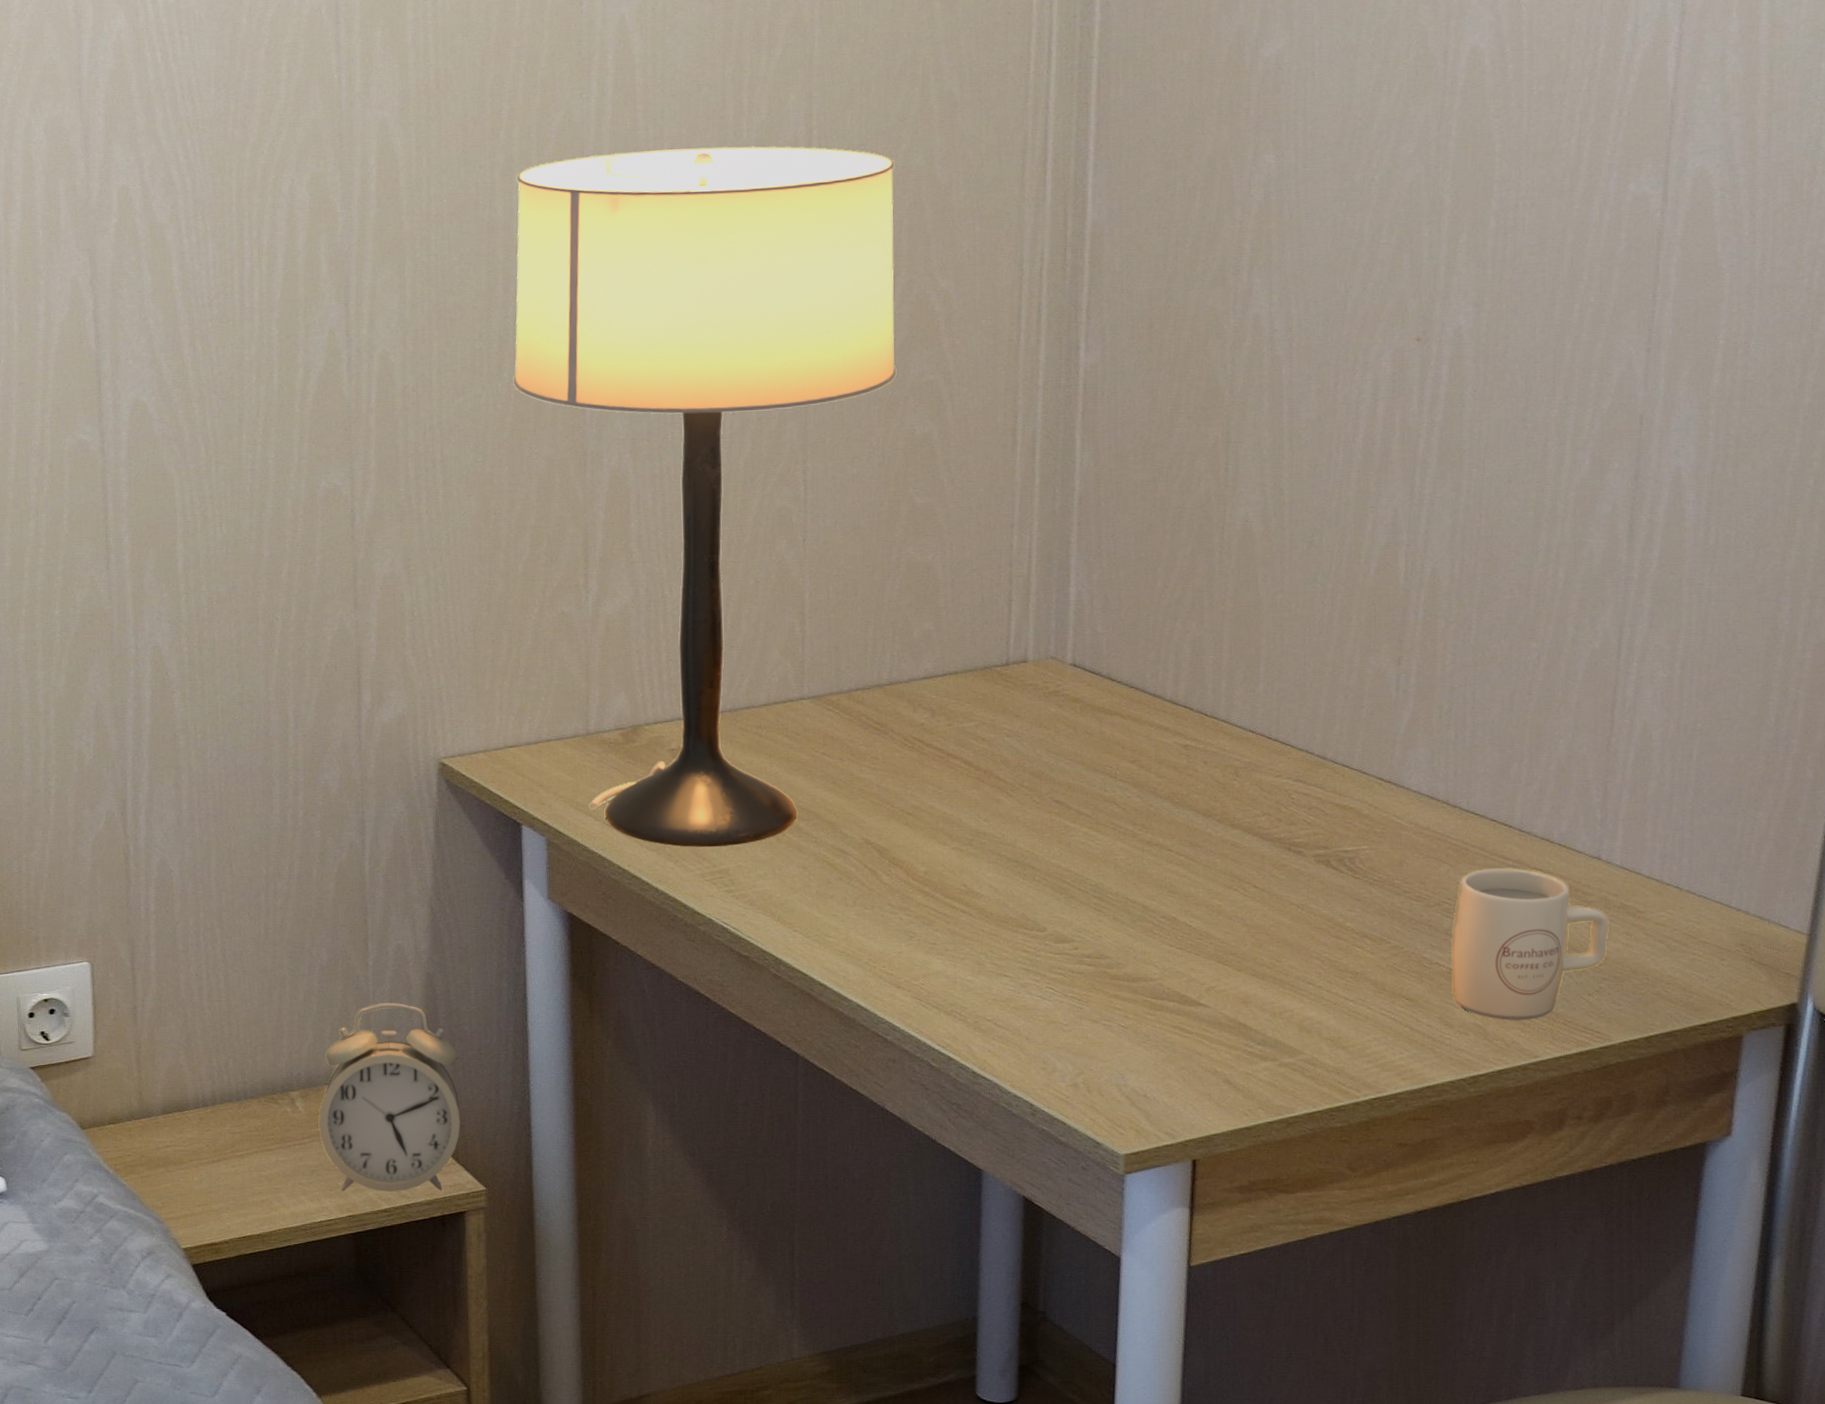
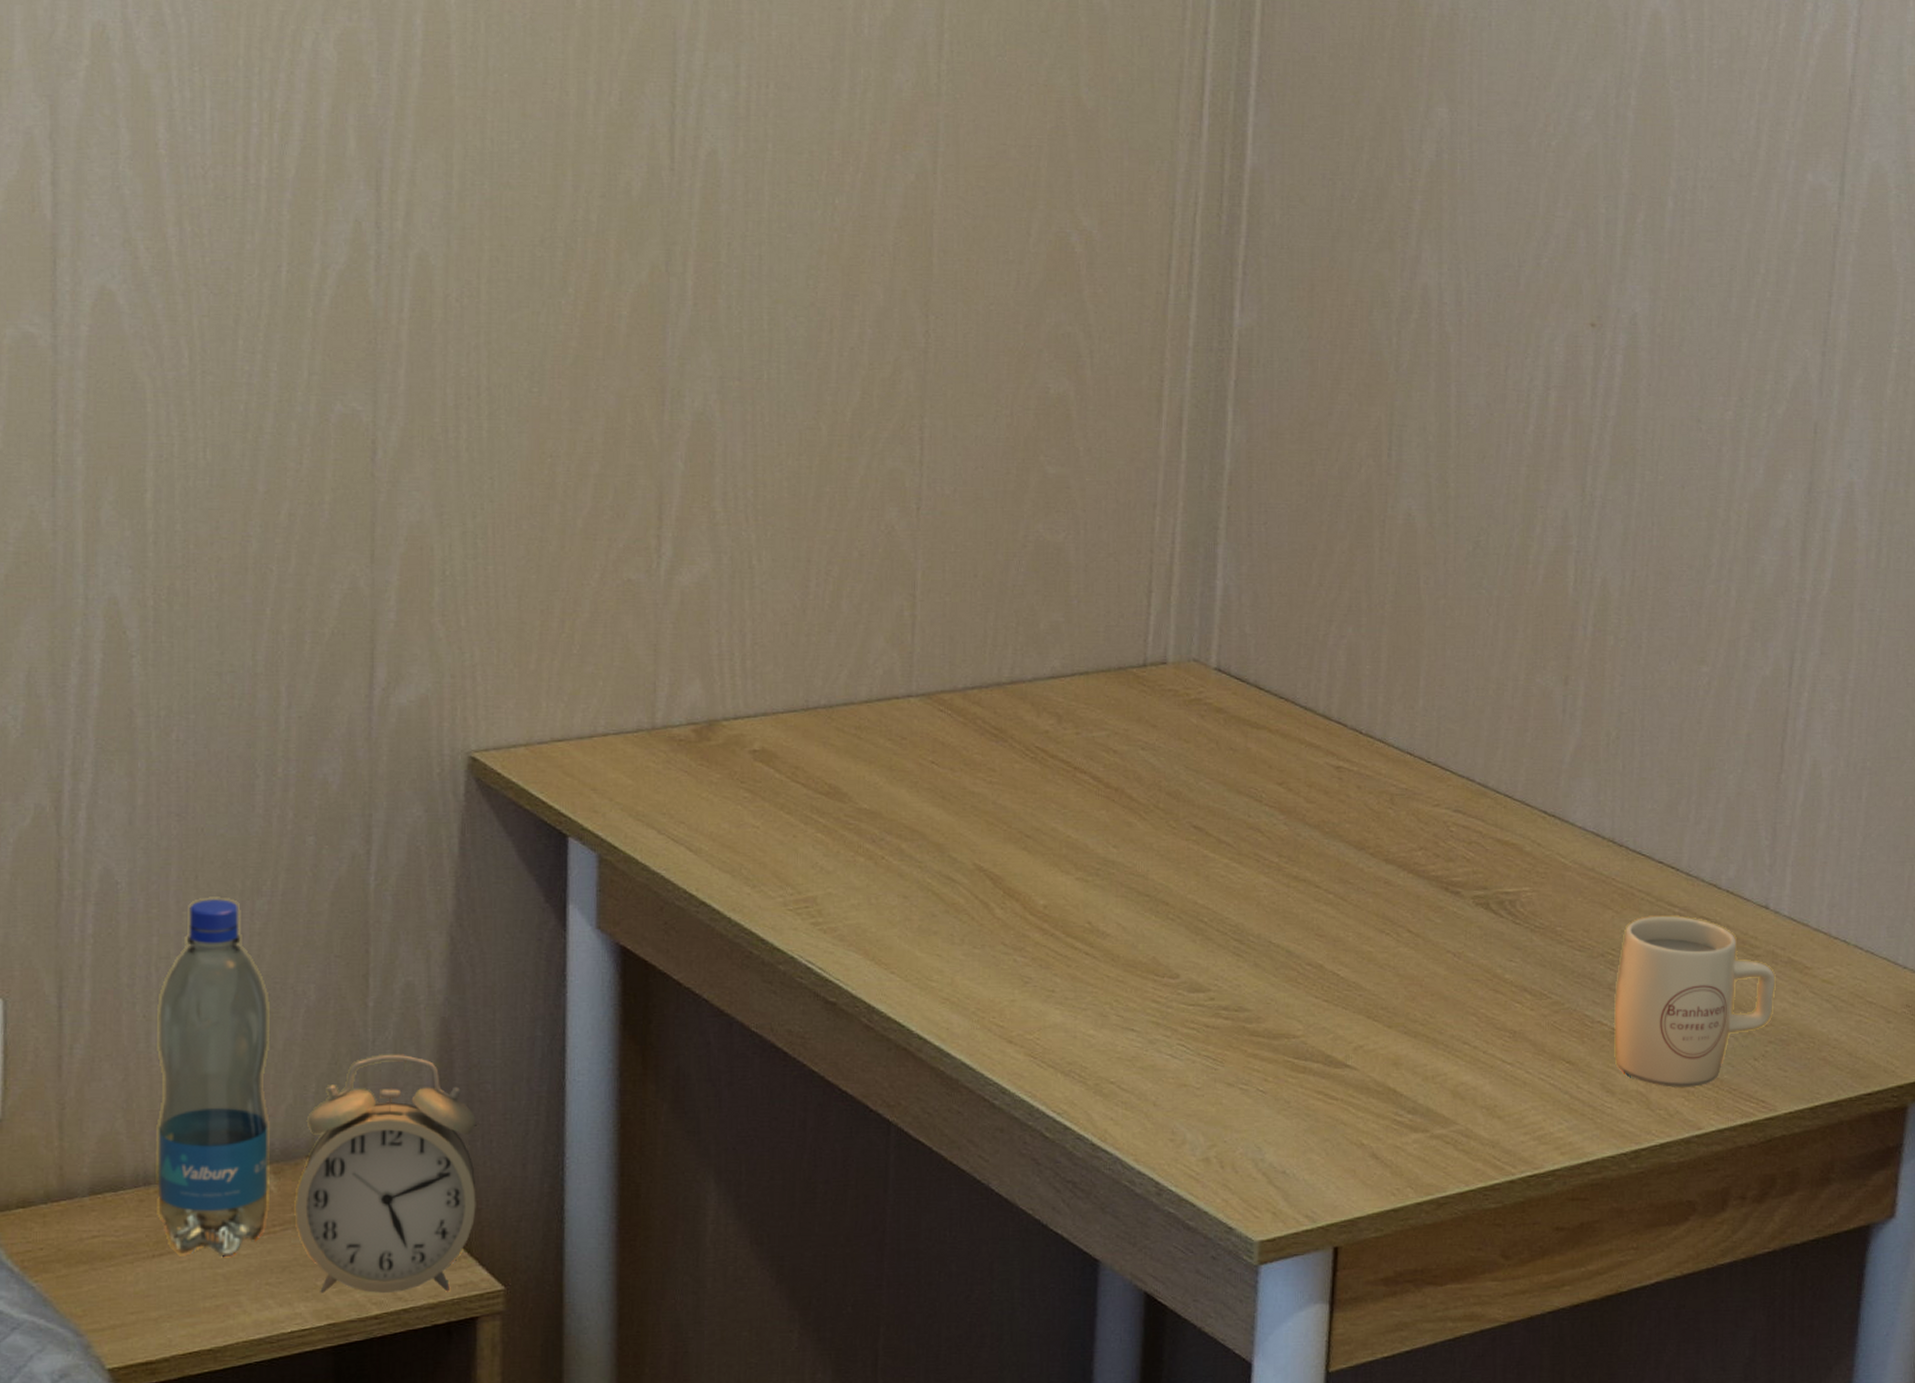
bottle: none [207,881,297,1162] -> present [157,898,268,1257]
table lamp: present [513,146,896,847] -> none [580,38,1035,869]

